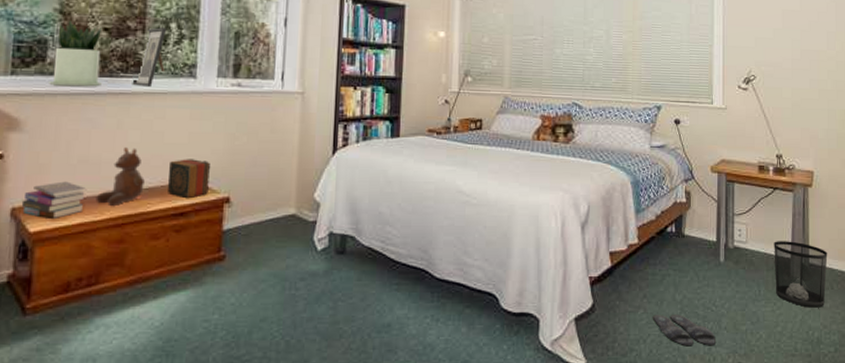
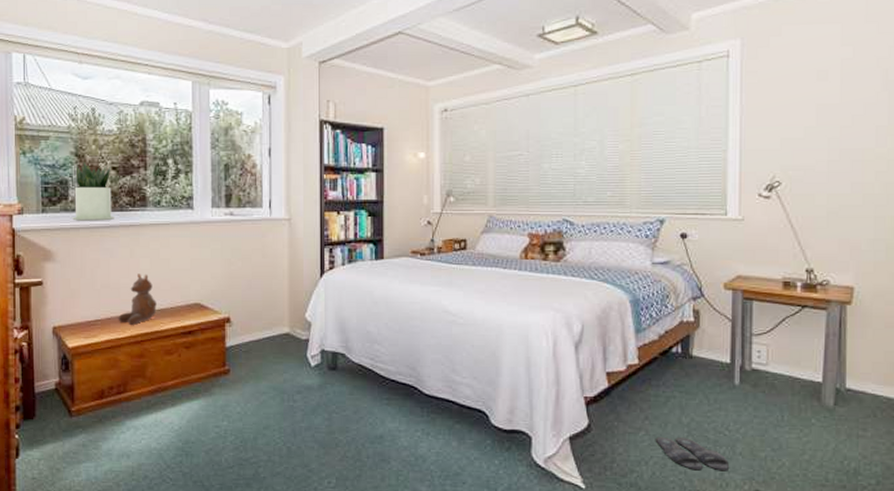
books: present [21,181,87,220] -> none [60,304,110,337]
picture frame: present [132,27,167,88] -> none [139,164,166,220]
decorative box: present [168,159,211,199] -> none [177,283,212,319]
waste bin: present [774,241,828,308] -> none [801,363,870,437]

